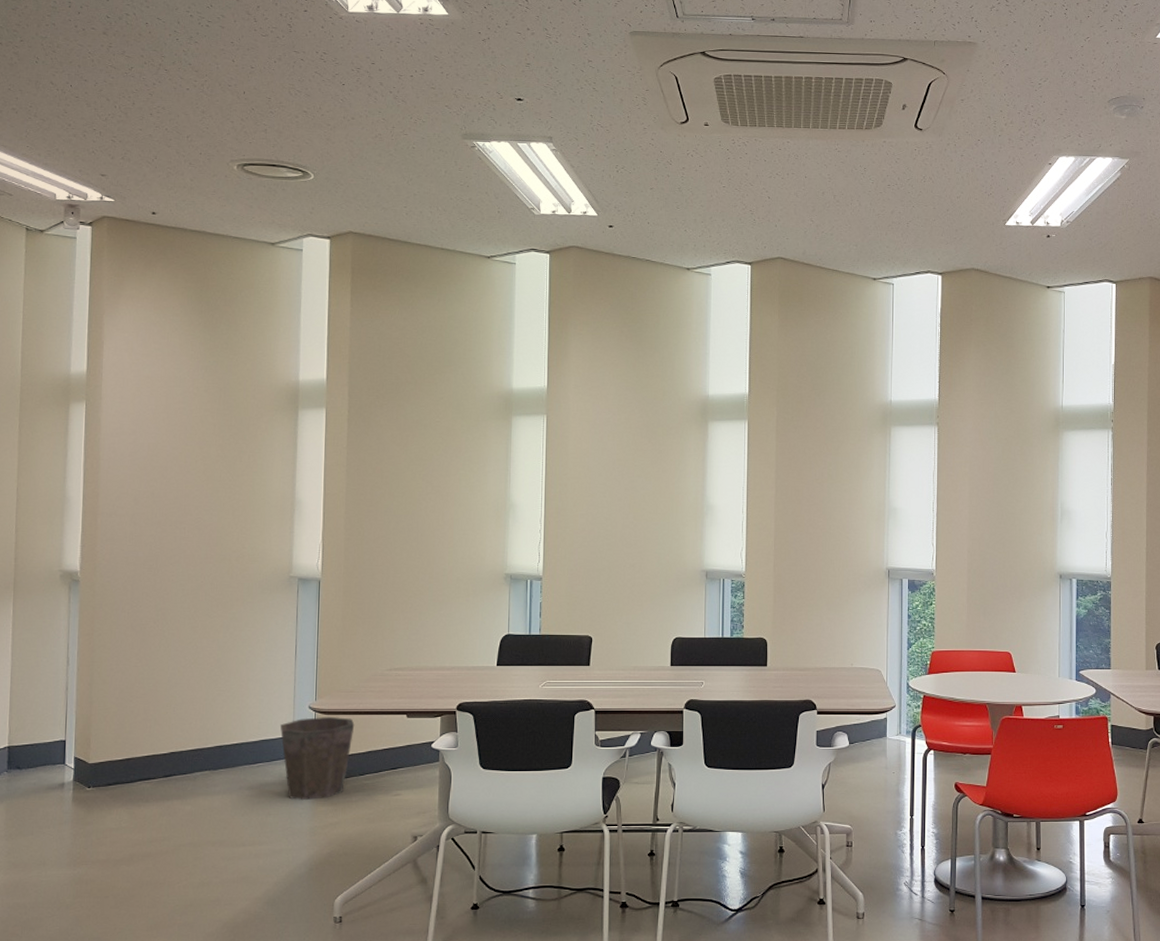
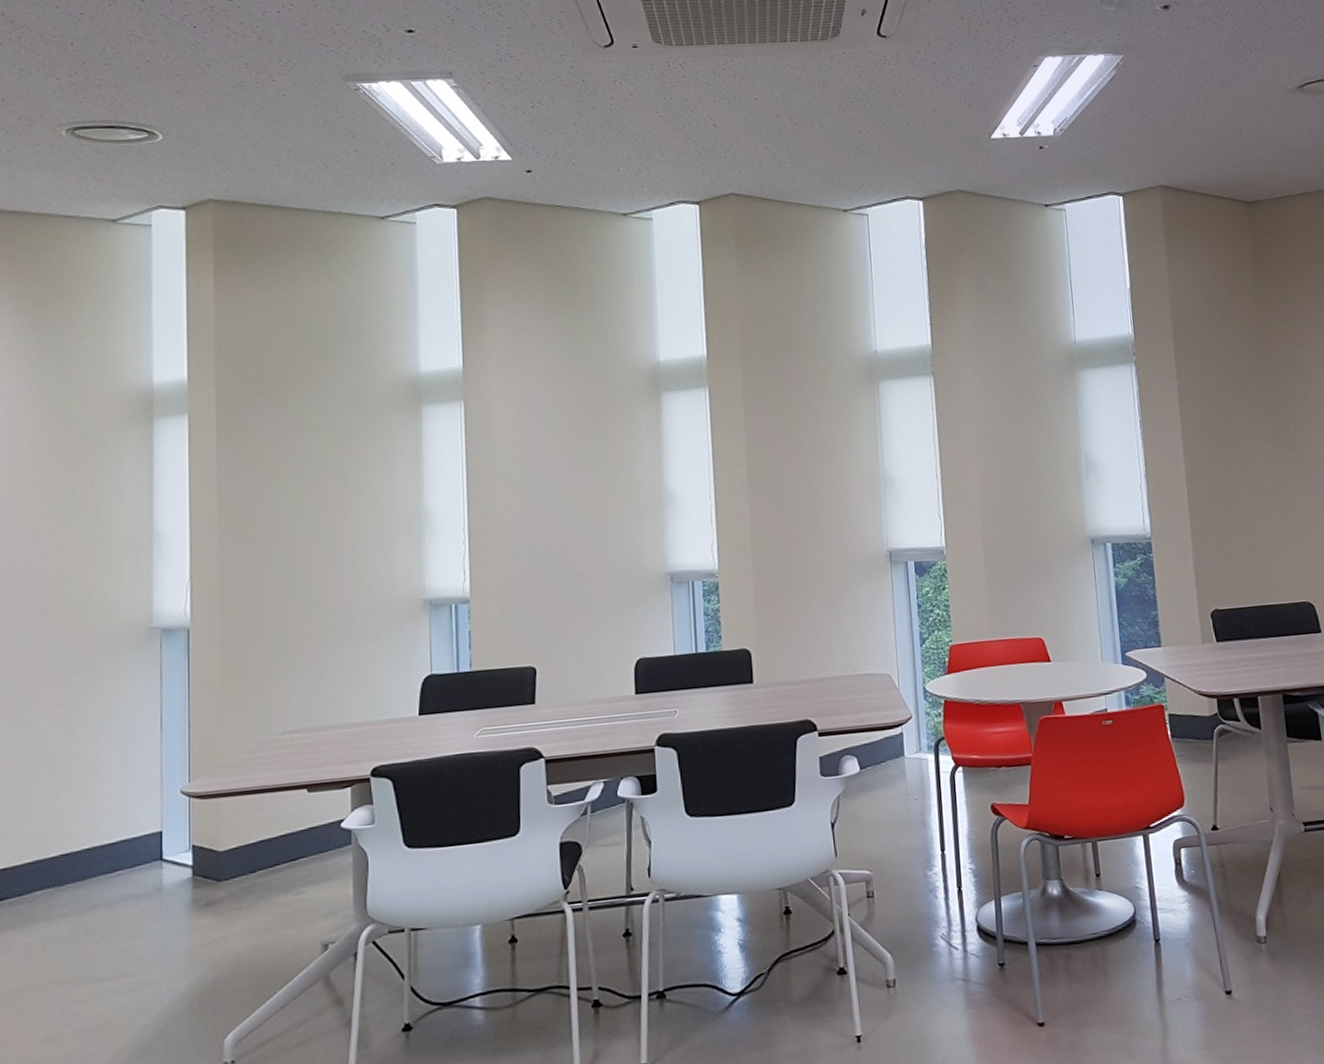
waste bin: present [280,716,355,800] -> none [145,800,241,913]

